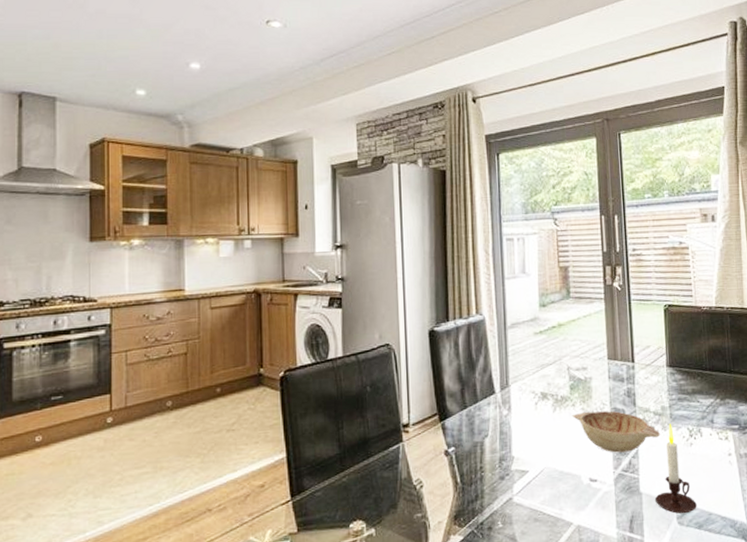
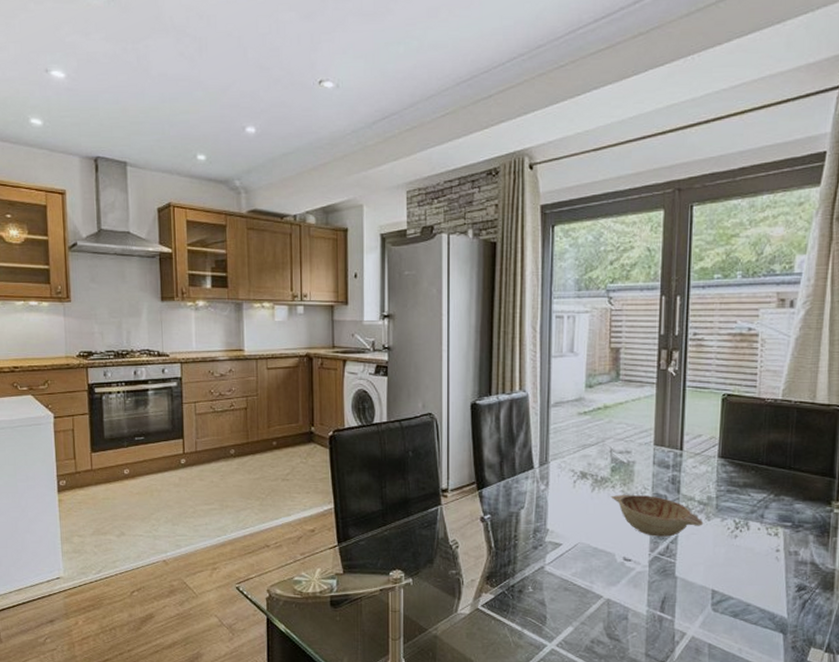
candle: present [655,424,697,514] -> none [691,514,735,602]

